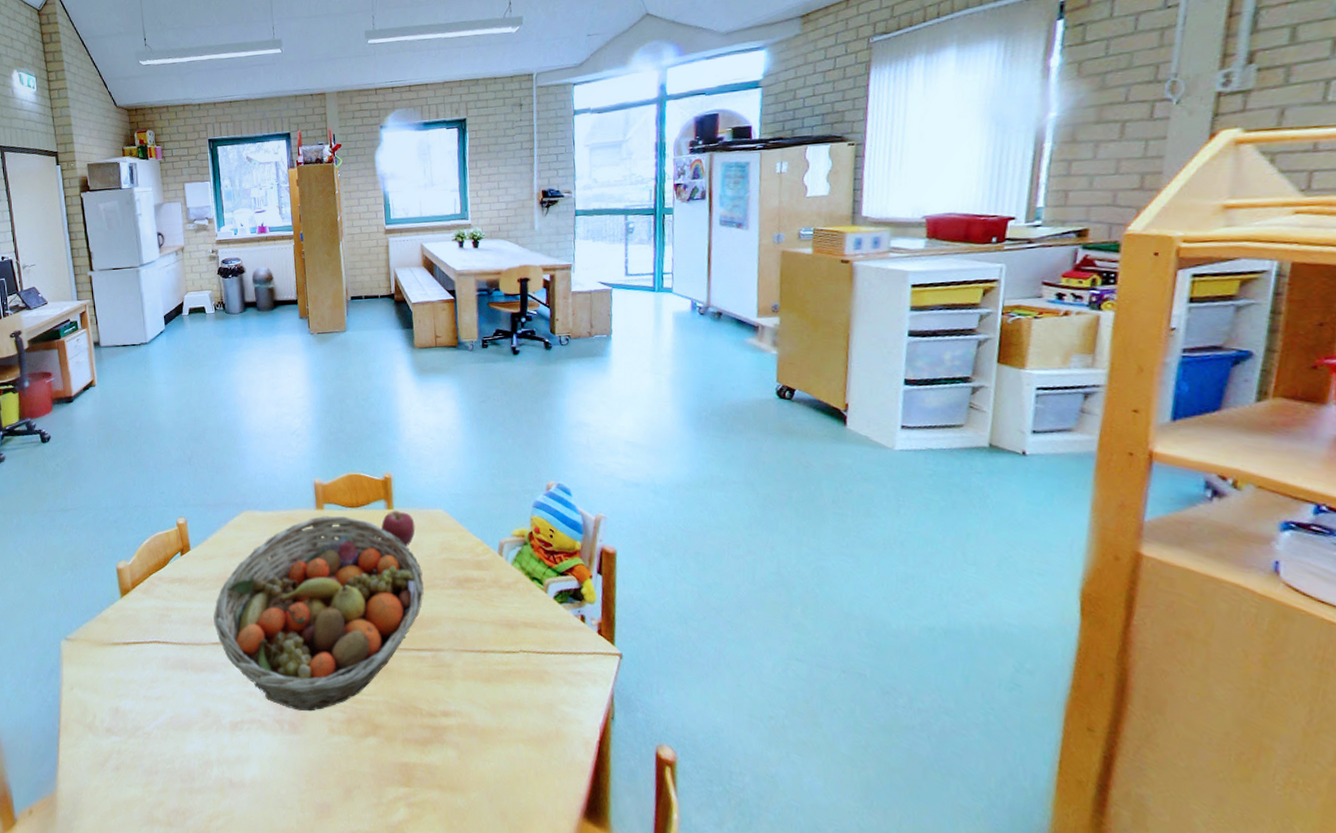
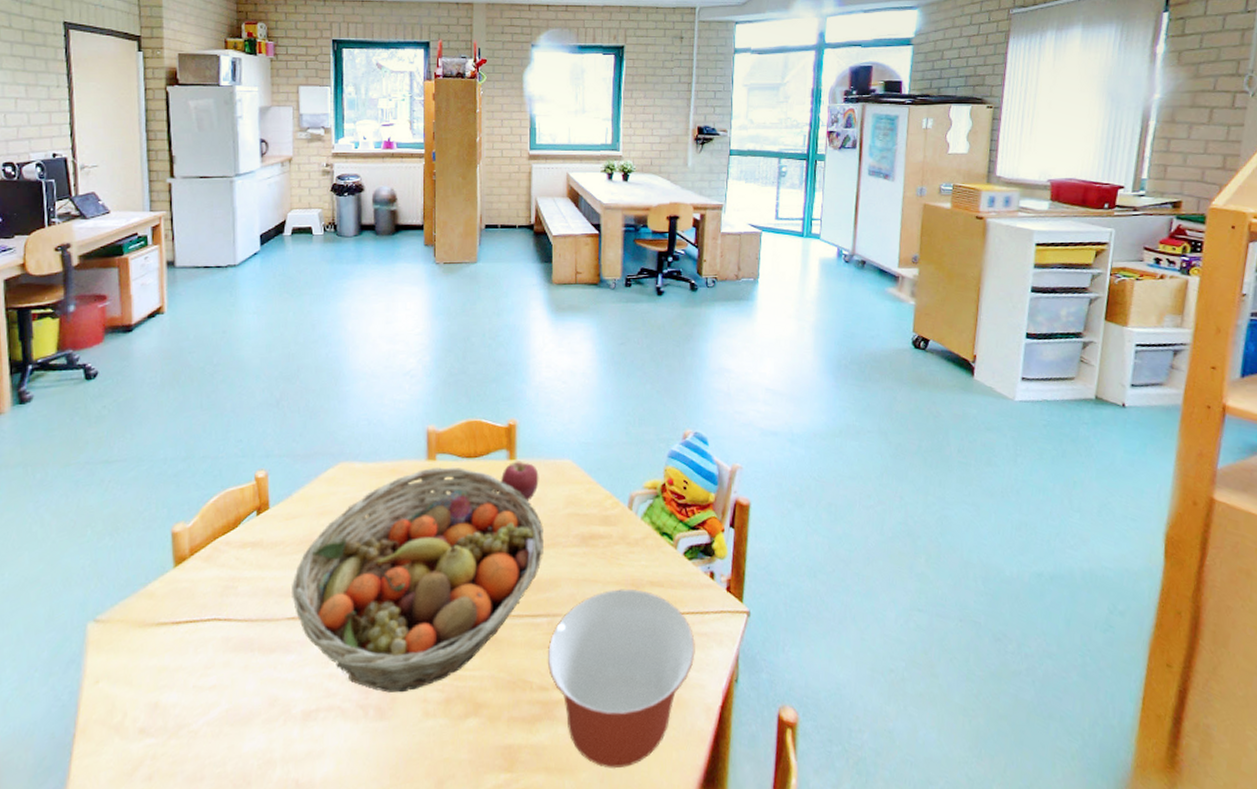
mixing bowl: none [433,628,571,792] -> present [547,588,695,769]

